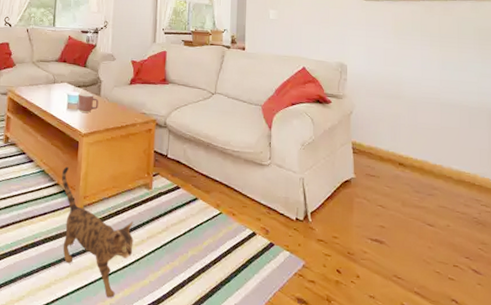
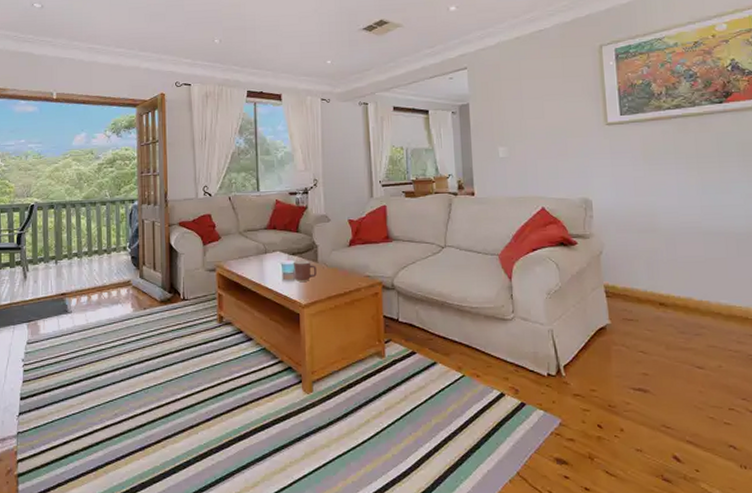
cat: present [61,166,134,298] -> none [284,342,372,476]

